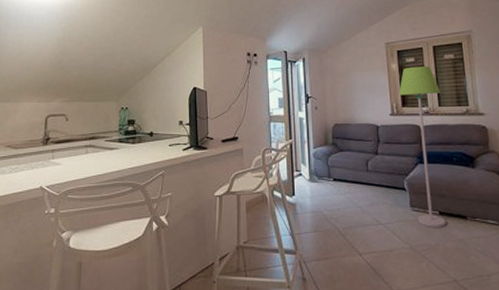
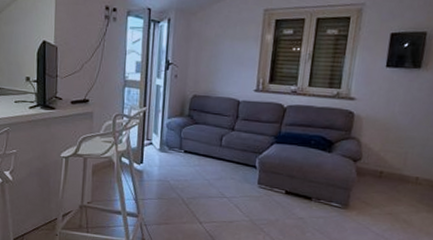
floor lamp: present [398,66,446,227] -> none [262,39,315,205]

